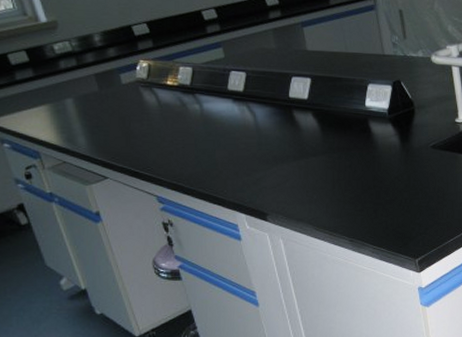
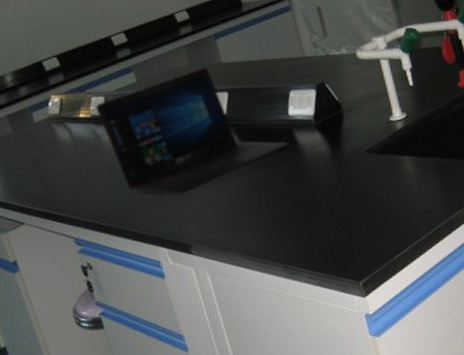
laptop: none [183,51,363,168] -> present [96,66,289,196]

